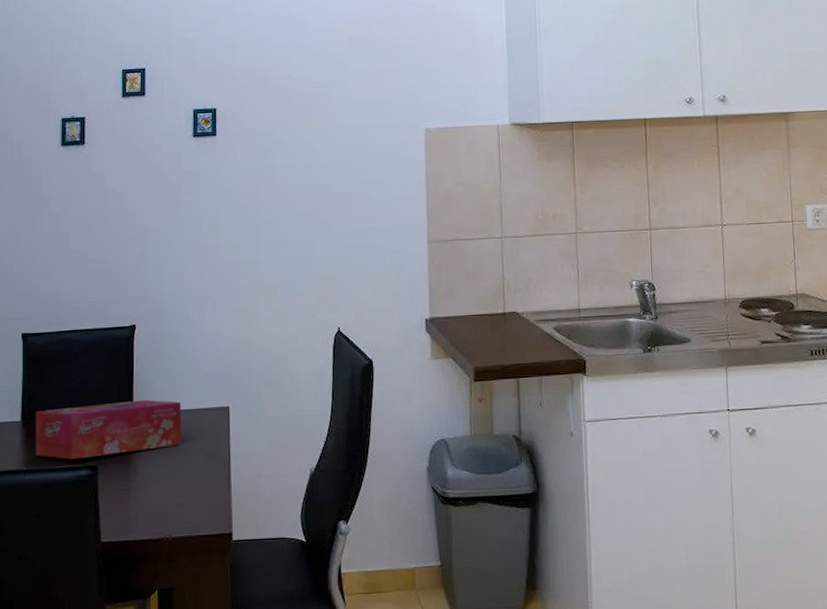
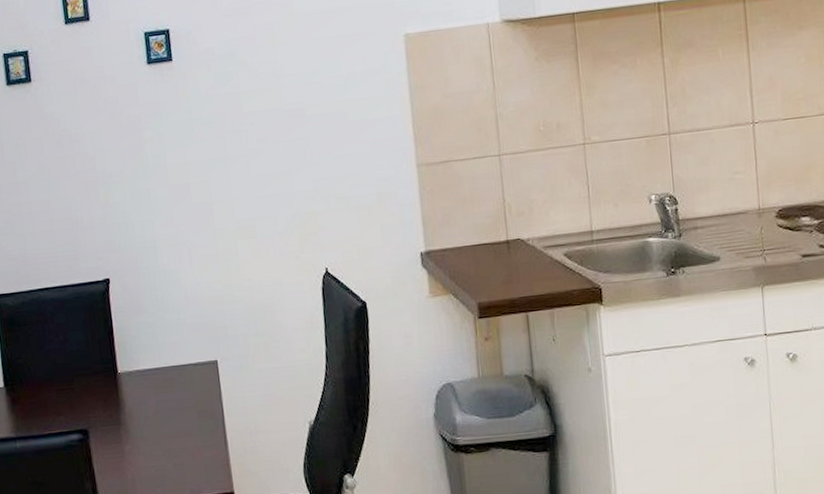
tissue box: present [35,399,182,460] -> none [17,357,172,425]

